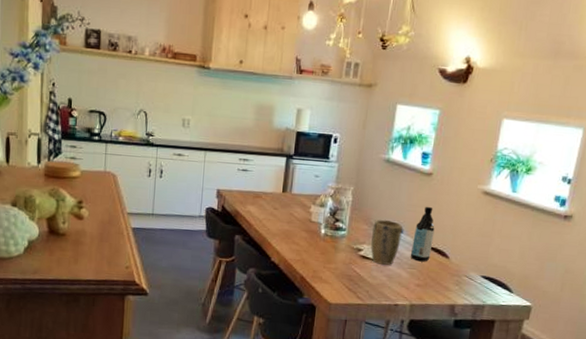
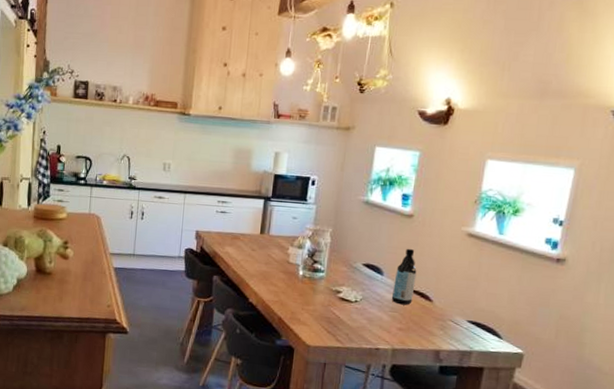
plant pot: present [371,220,402,265] -> none [350,262,383,308]

